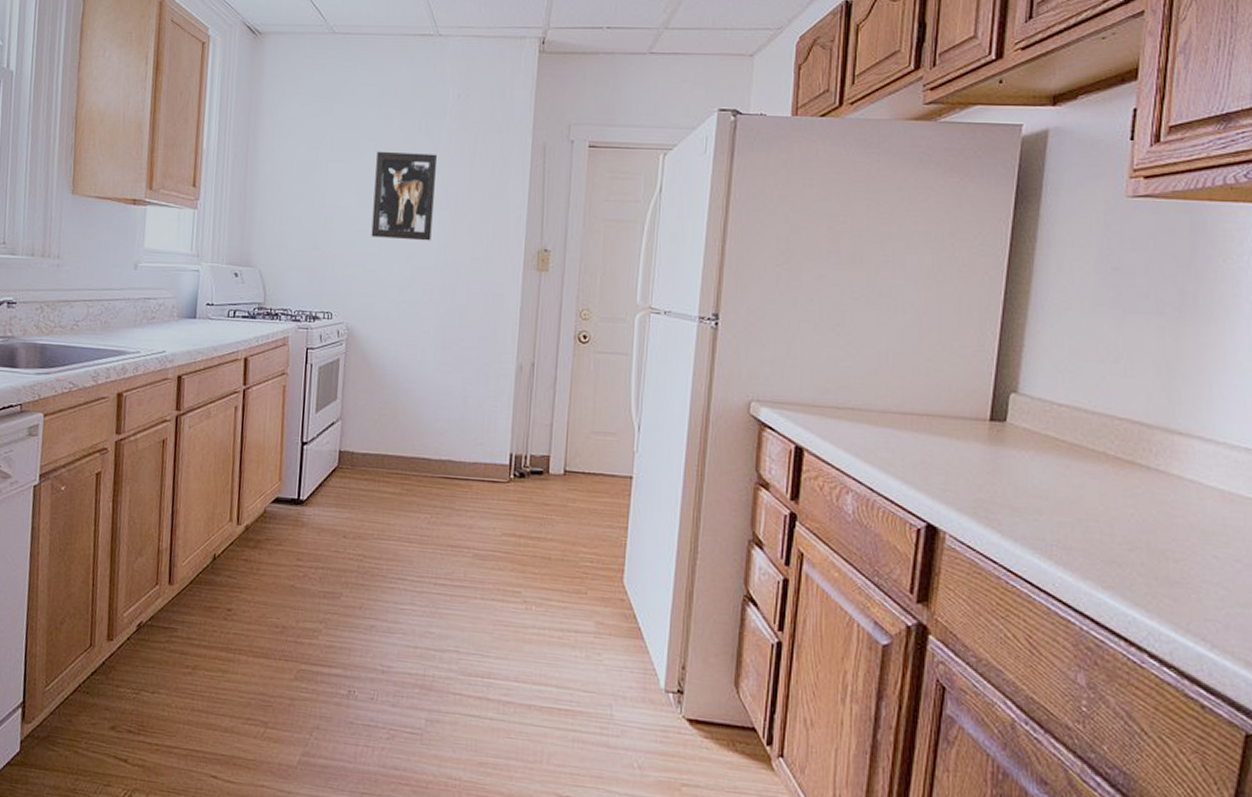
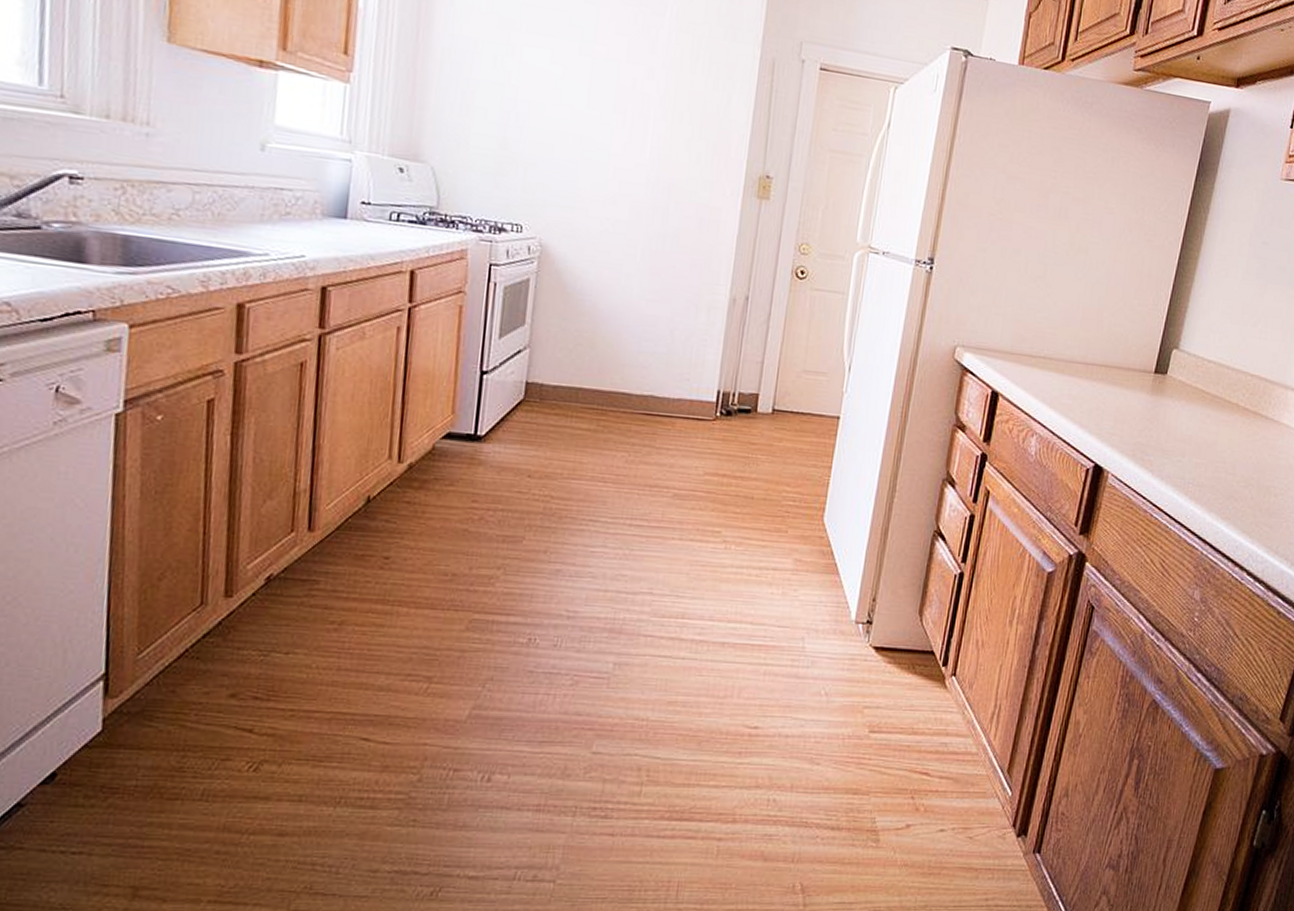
wall art: present [371,151,437,241] -> none [572,41,653,154]

